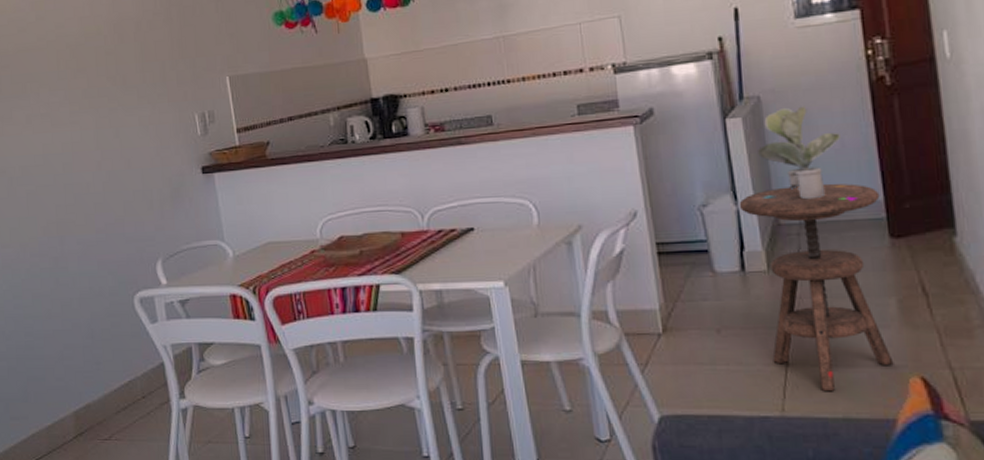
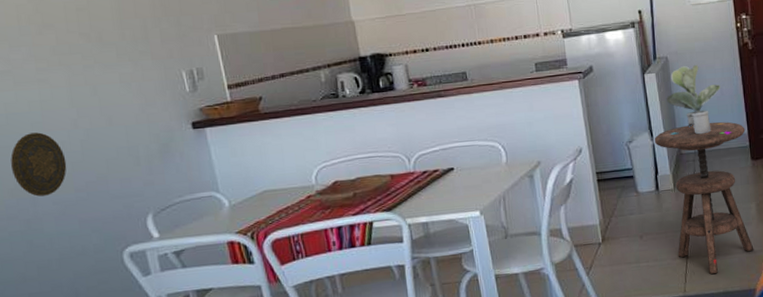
decorative plate: none [45,173,90,236] -> present [10,132,67,197]

